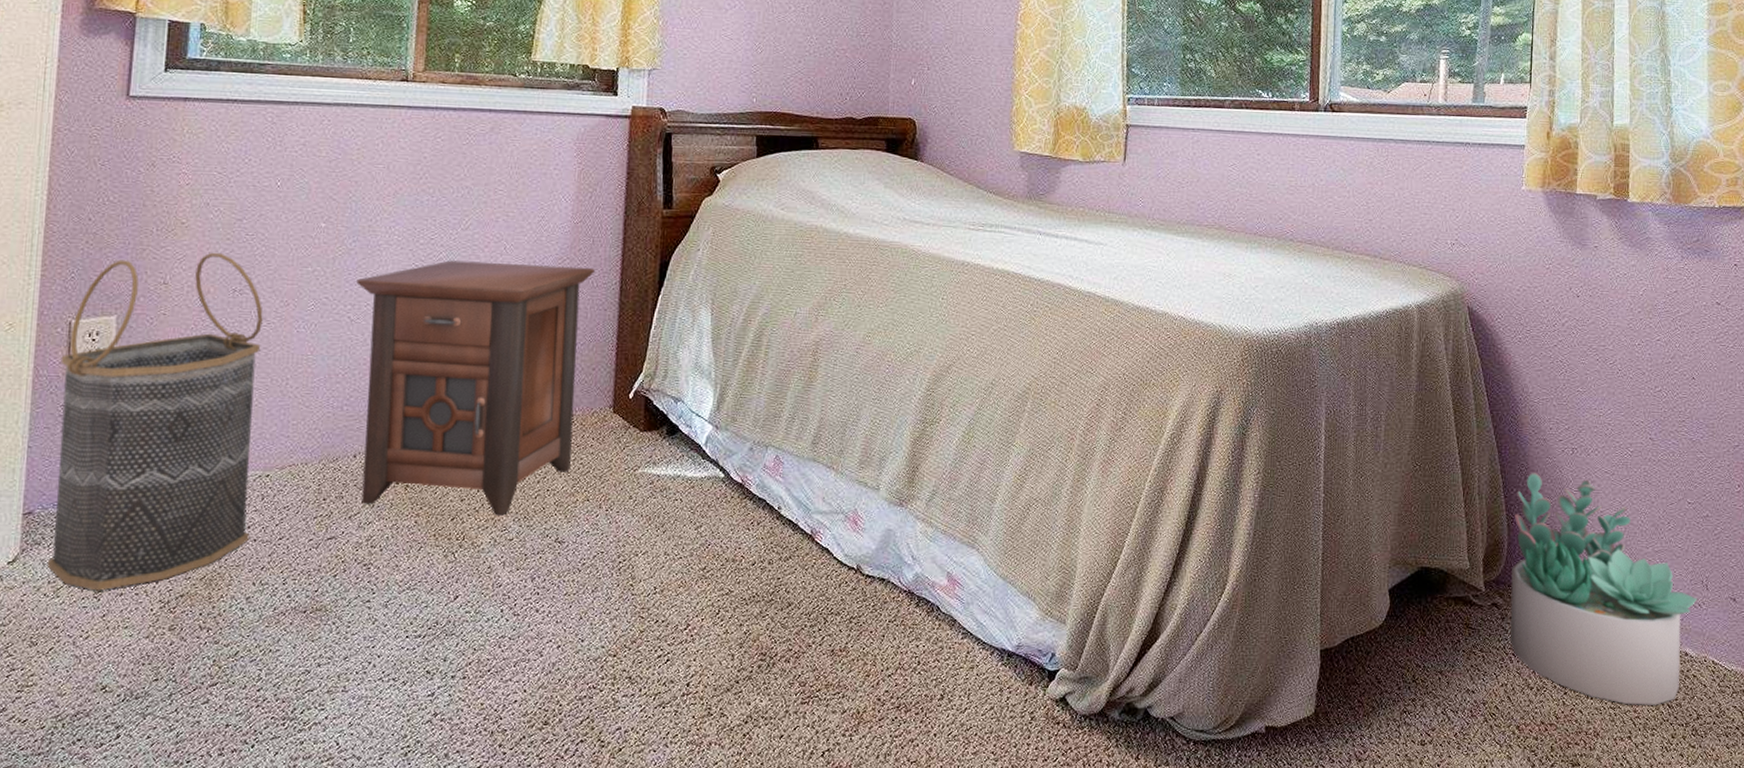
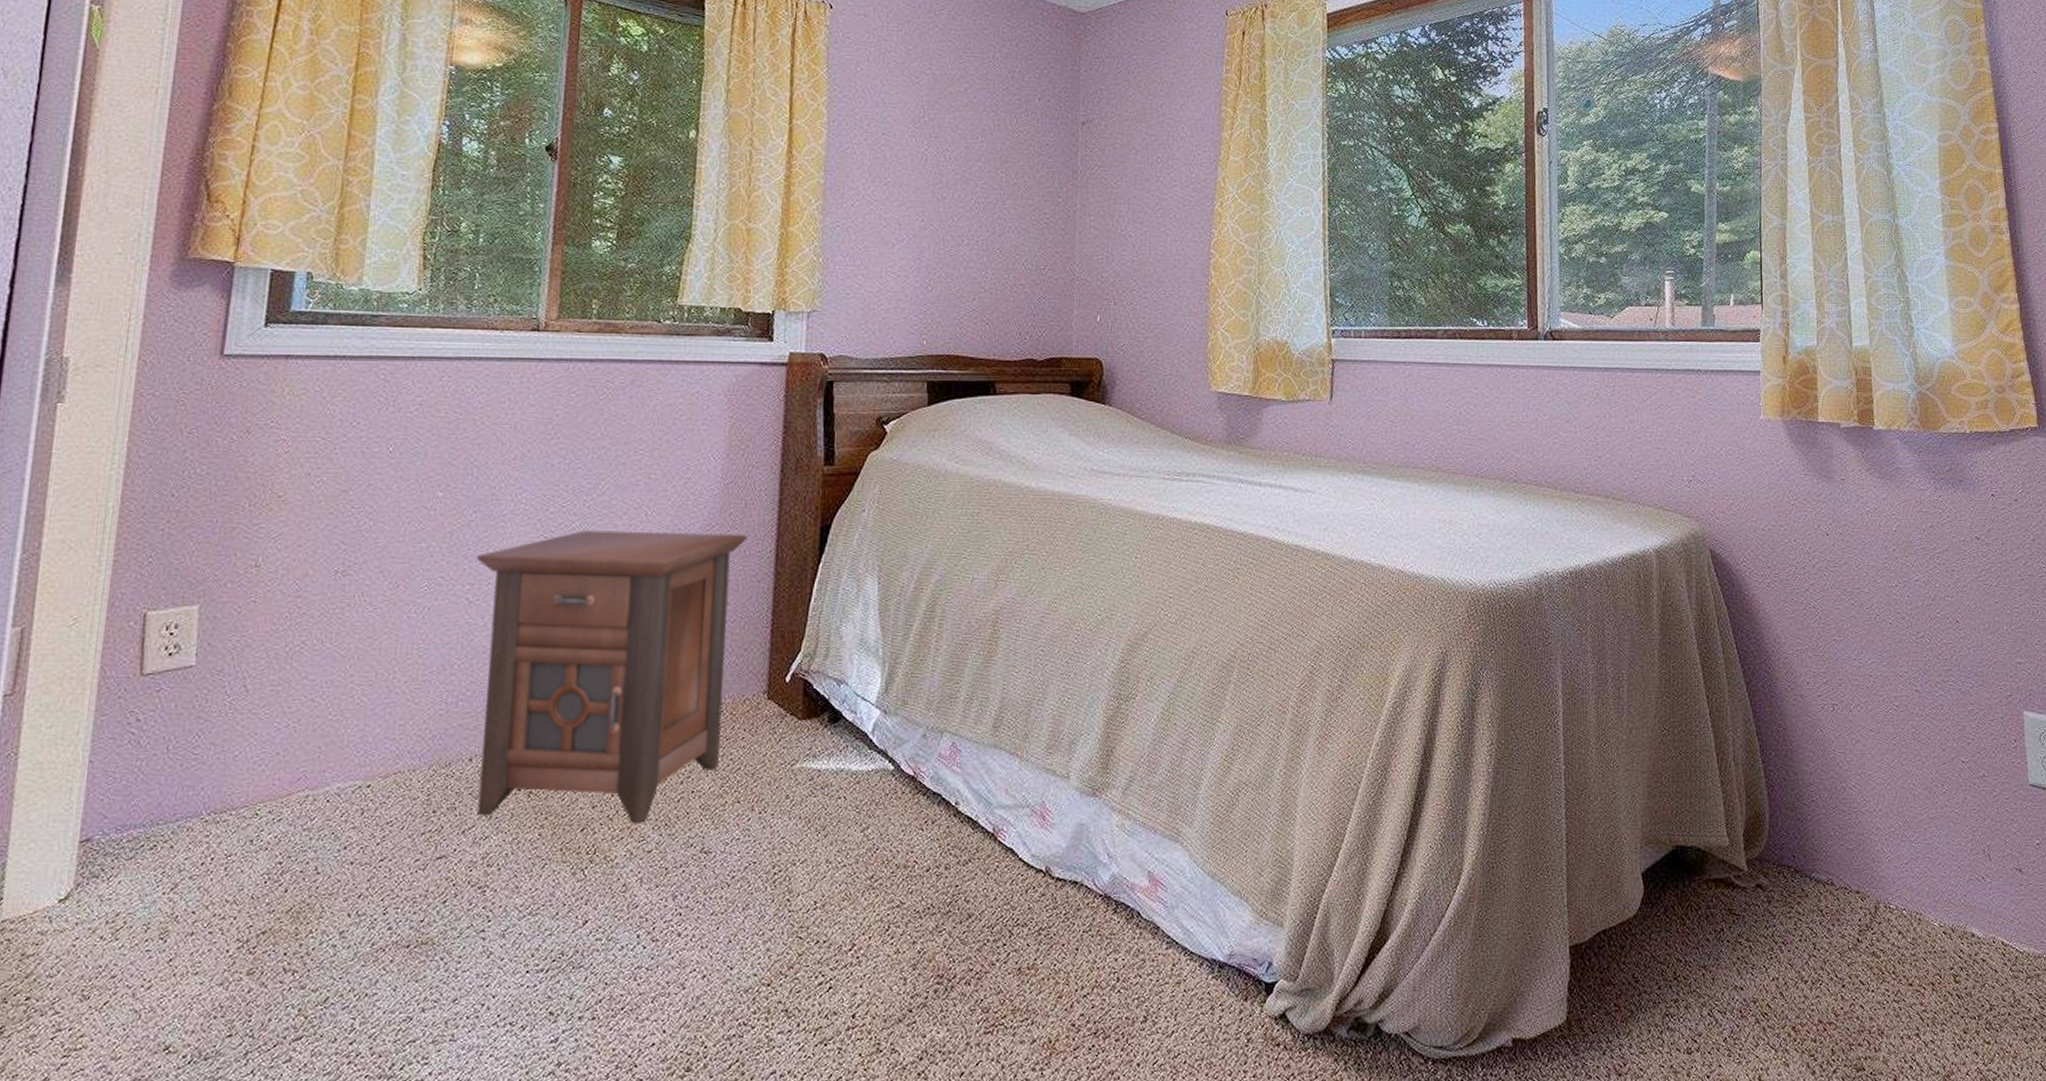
basket: present [48,252,263,591] -> none [106,529,369,931]
succulent plant: present [1510,472,1698,705] -> none [1775,732,1981,997]

